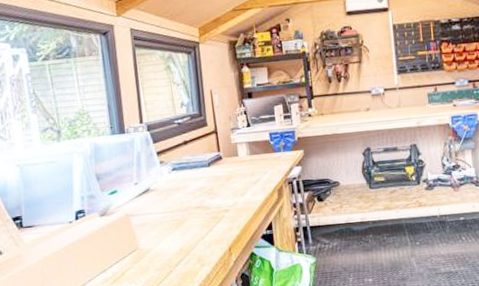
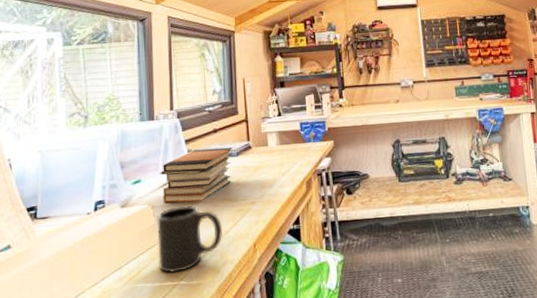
book stack: none [135,158,205,212] -> present [161,147,233,203]
mug: none [135,213,199,275] -> present [157,205,223,274]

